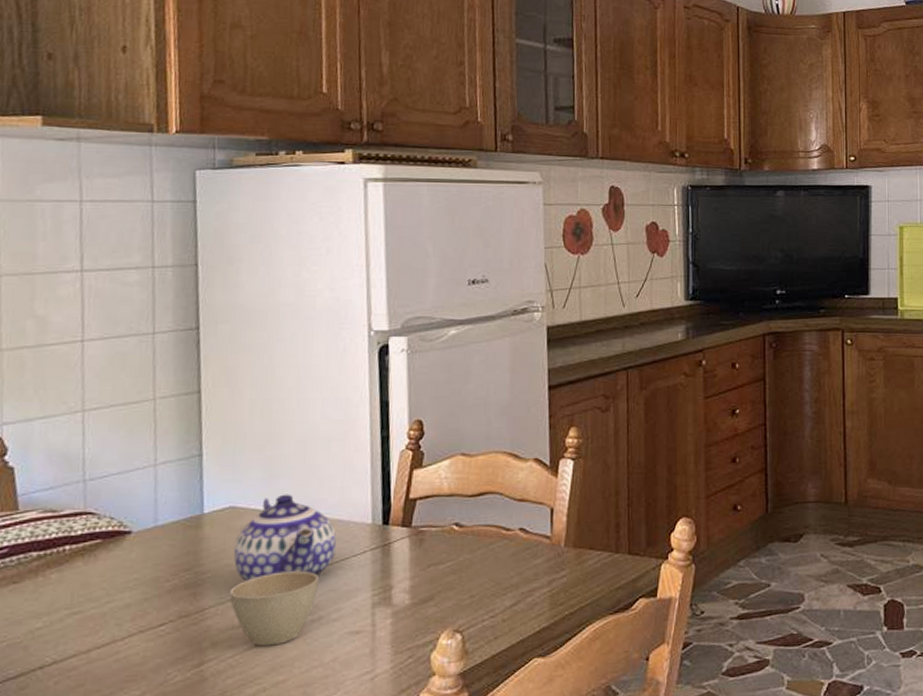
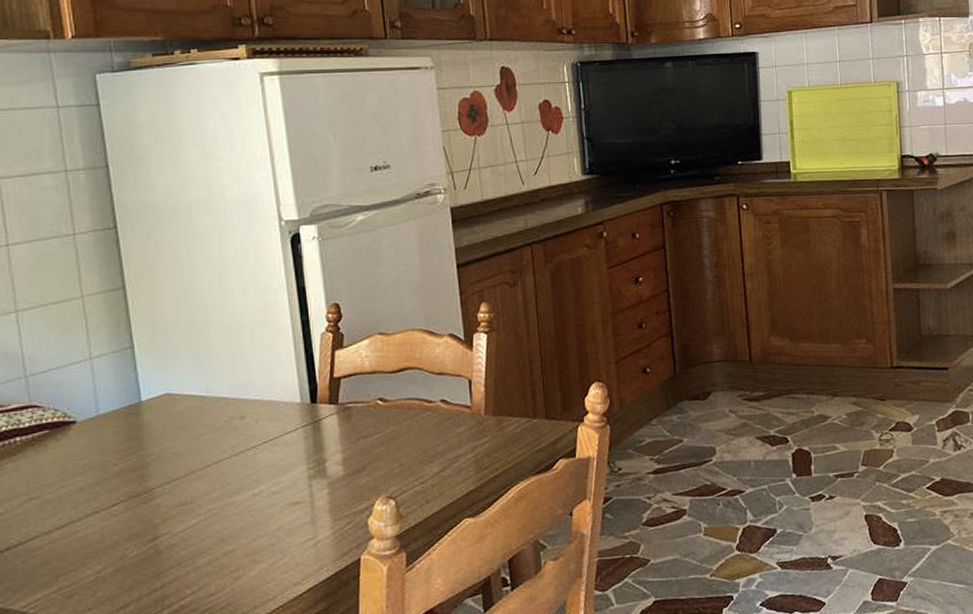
cup: present [230,571,320,647] -> none [174,449,257,520]
teapot: present [233,494,337,581] -> none [173,379,270,462]

